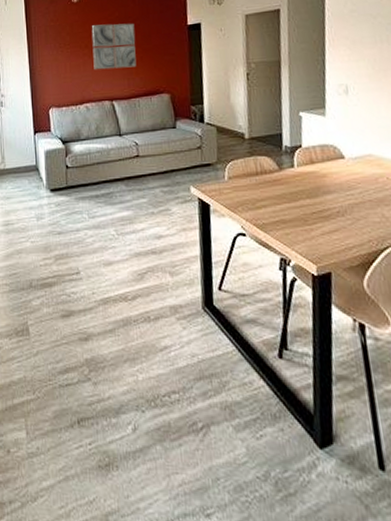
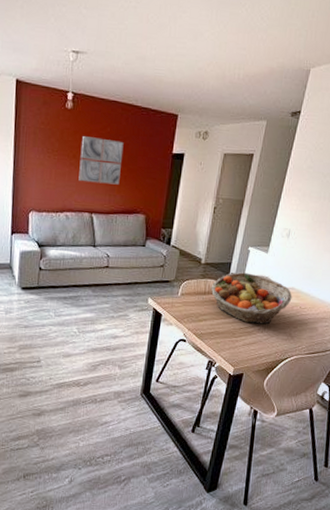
fruit basket: none [263,143,373,206] -> present [210,272,292,325]

